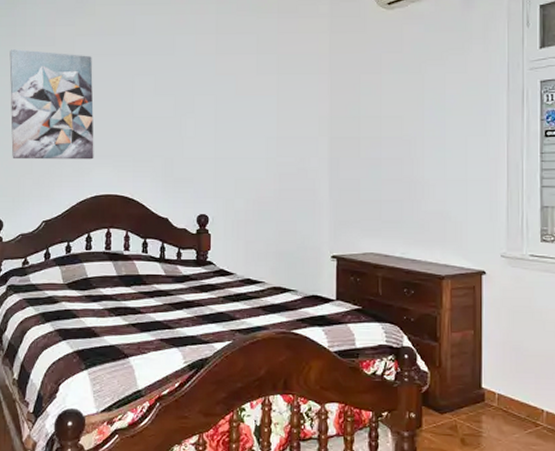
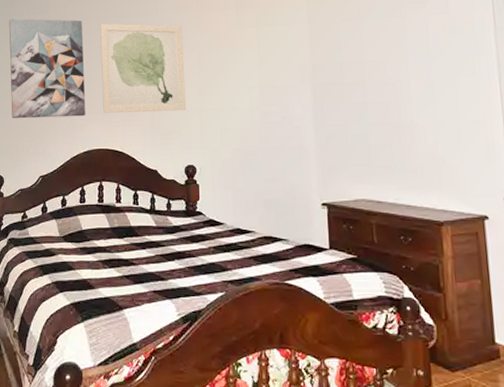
wall art: none [111,61,201,159] -> present [99,23,186,113]

